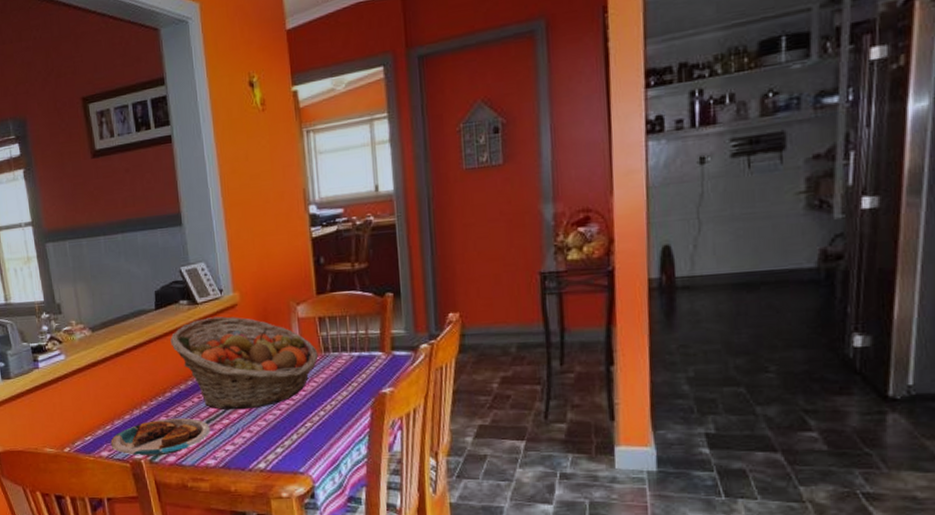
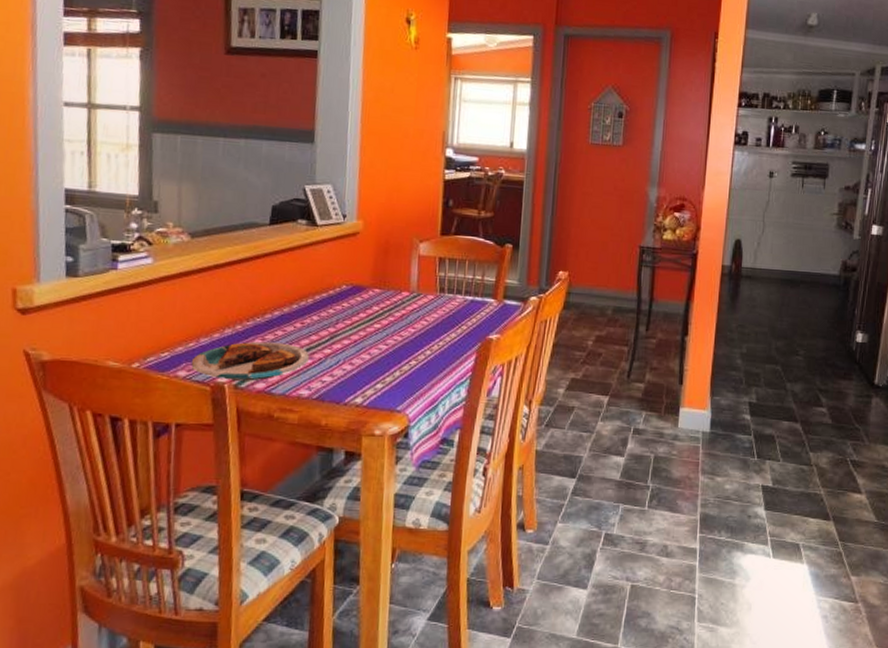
fruit basket: present [170,316,319,410] -> none [280,241,434,341]

